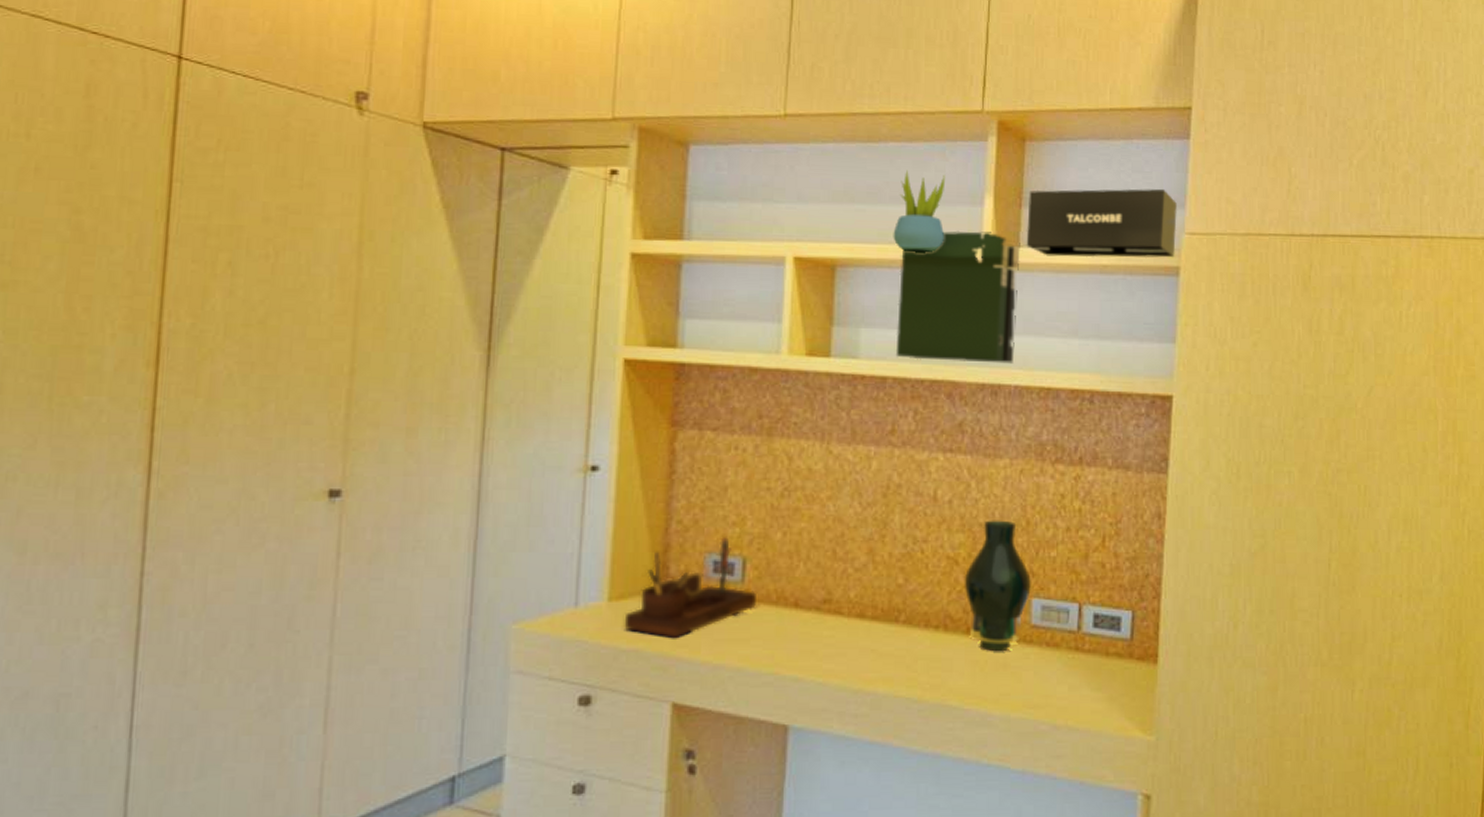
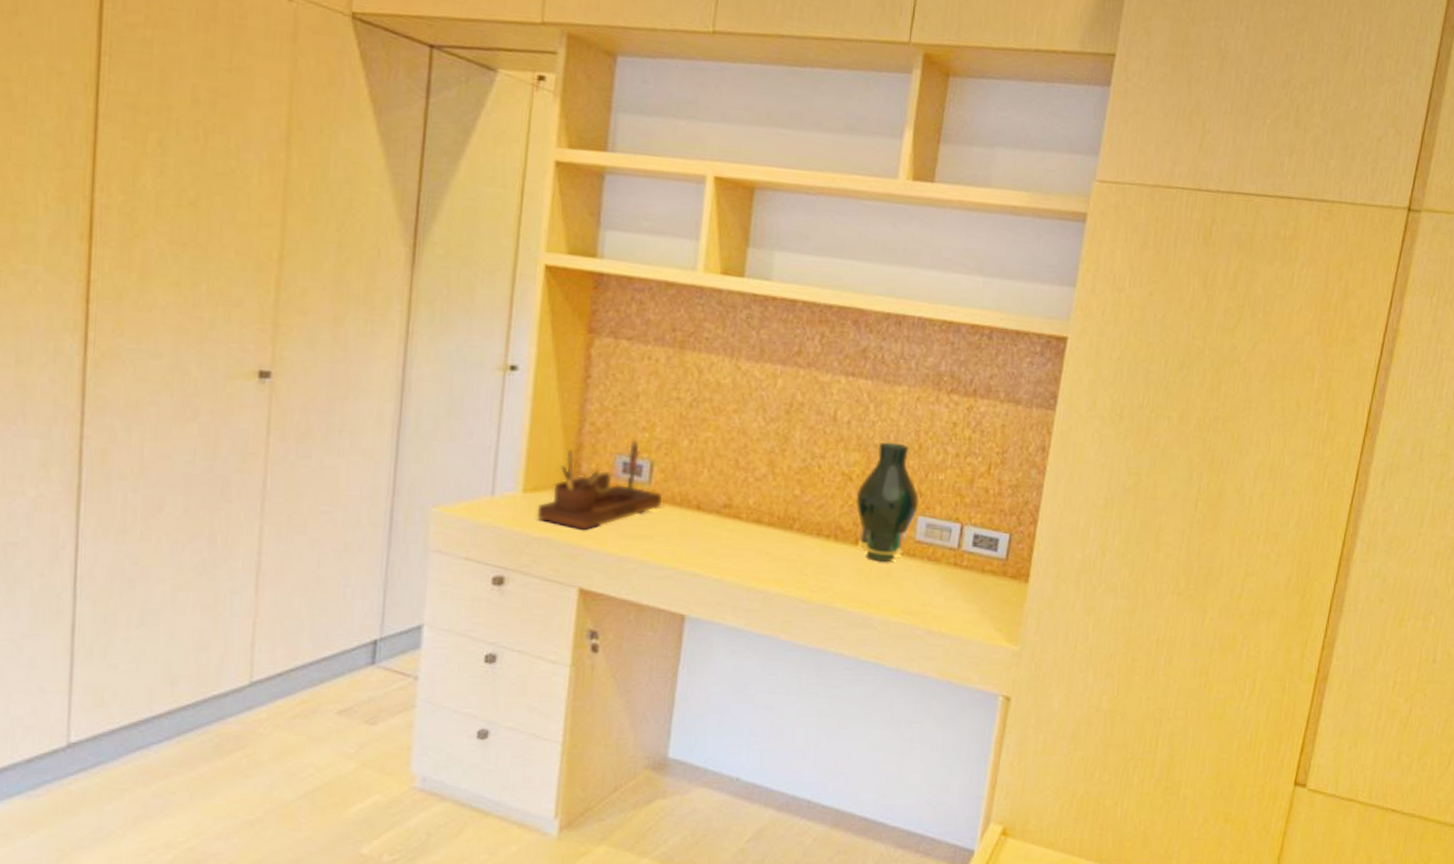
succulent plant: present [893,169,946,253] -> none [812,97,868,183]
binder: present [895,230,1020,364] -> none [807,162,936,296]
box: present [1026,188,1177,258] -> none [941,126,1091,204]

